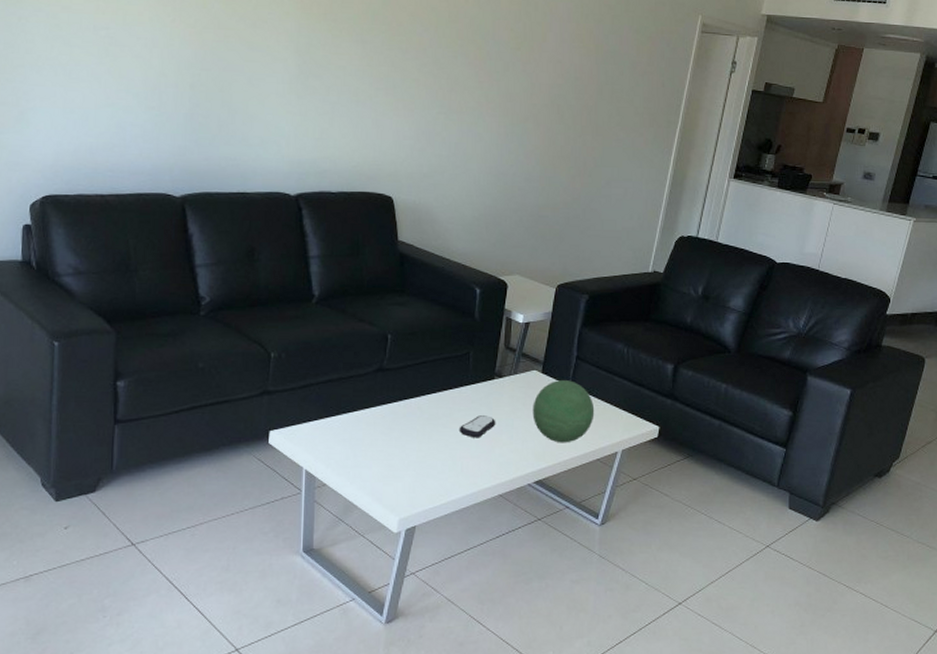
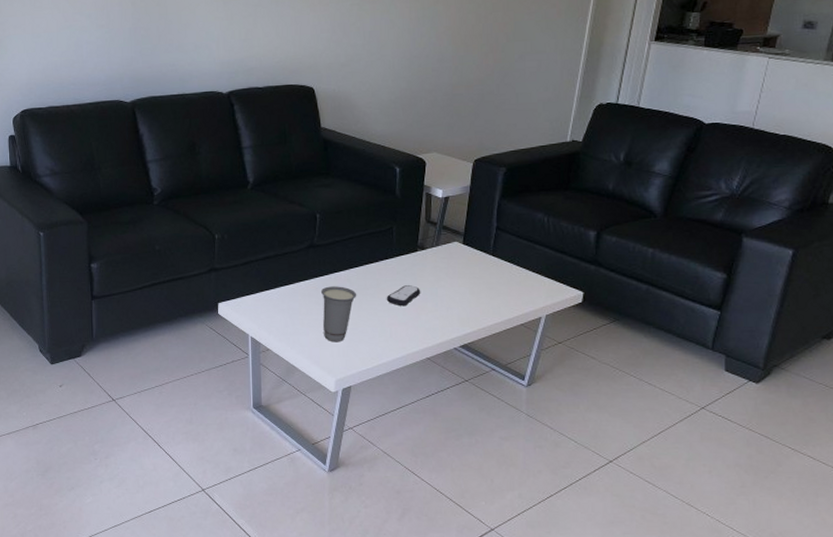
cup: none [387,414,428,477] -> present [320,286,357,342]
decorative orb: present [532,380,595,443] -> none [455,250,517,310]

